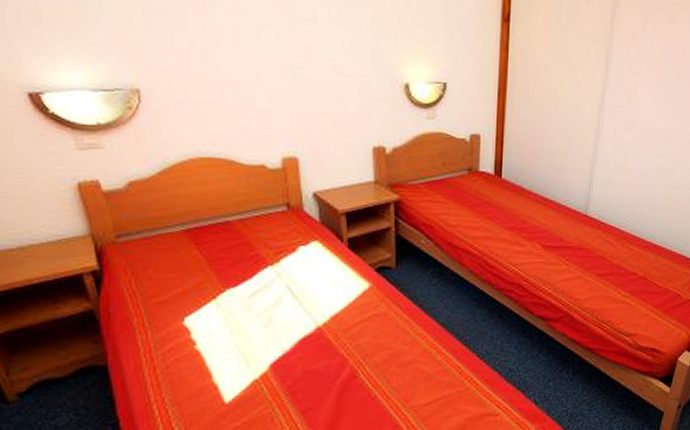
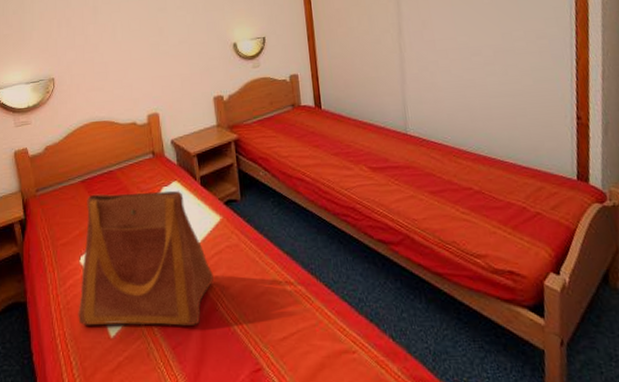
tote bag: none [181,247,355,392] -> present [78,190,213,326]

